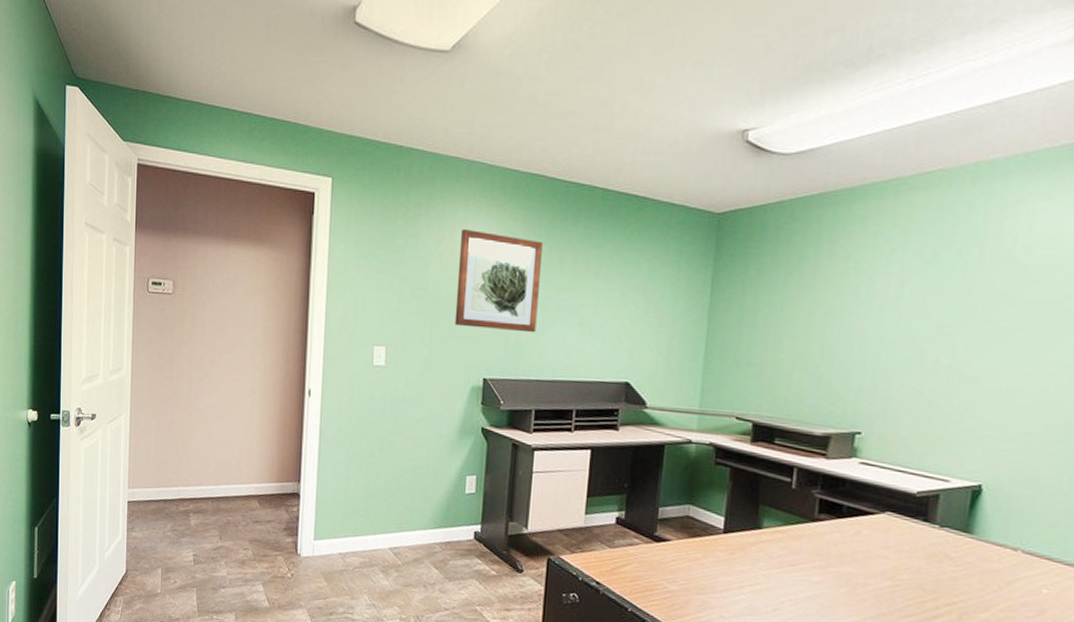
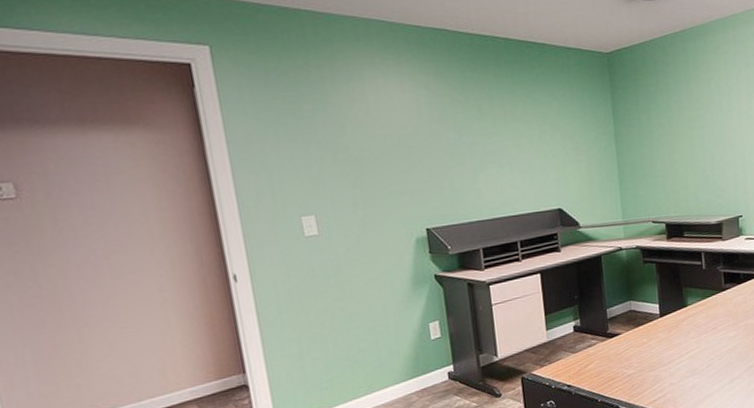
wall art: present [454,228,542,333] -> none [373,86,468,183]

